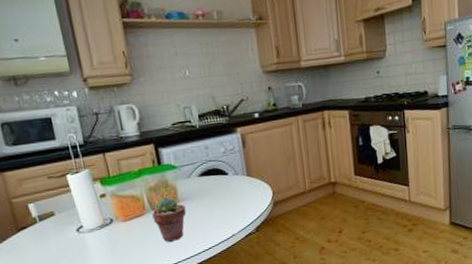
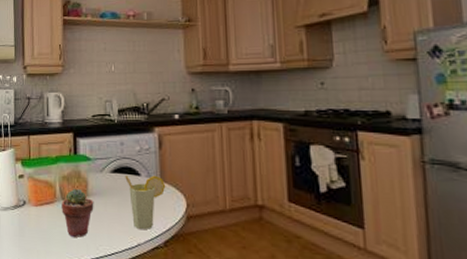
cup: none [213,172,253,222] -> present [125,175,166,230]

